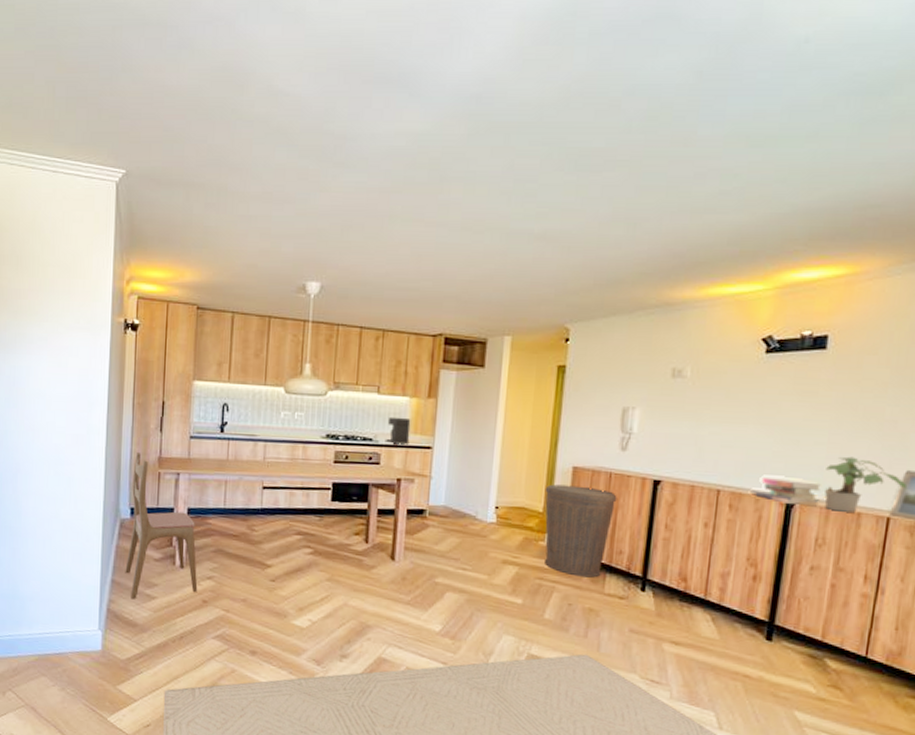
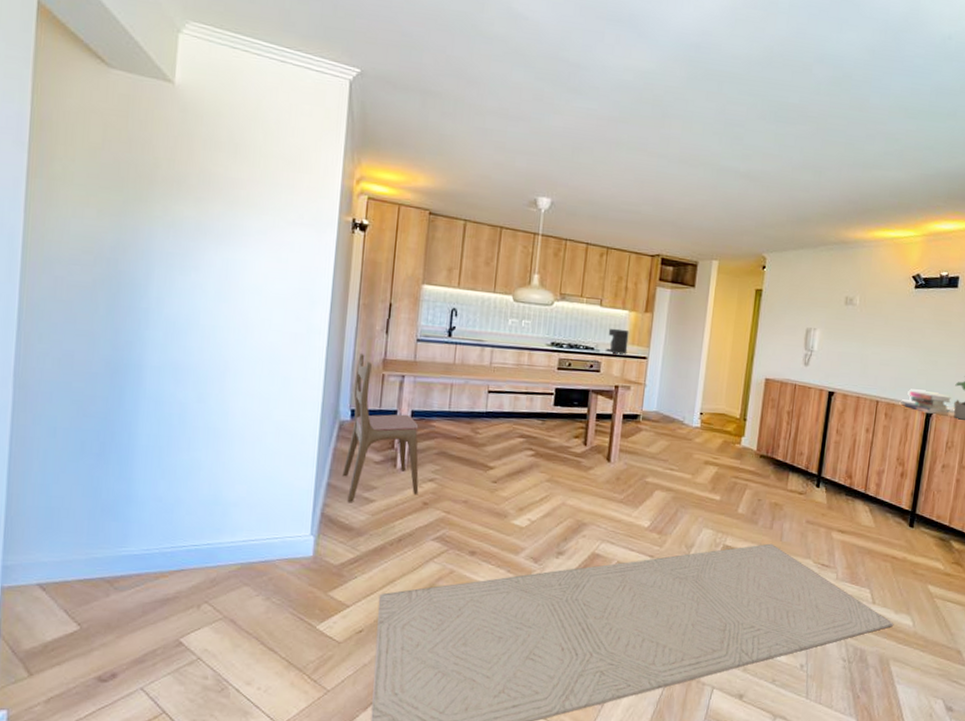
trash can: present [545,484,617,578] -> none [740,393,800,476]

